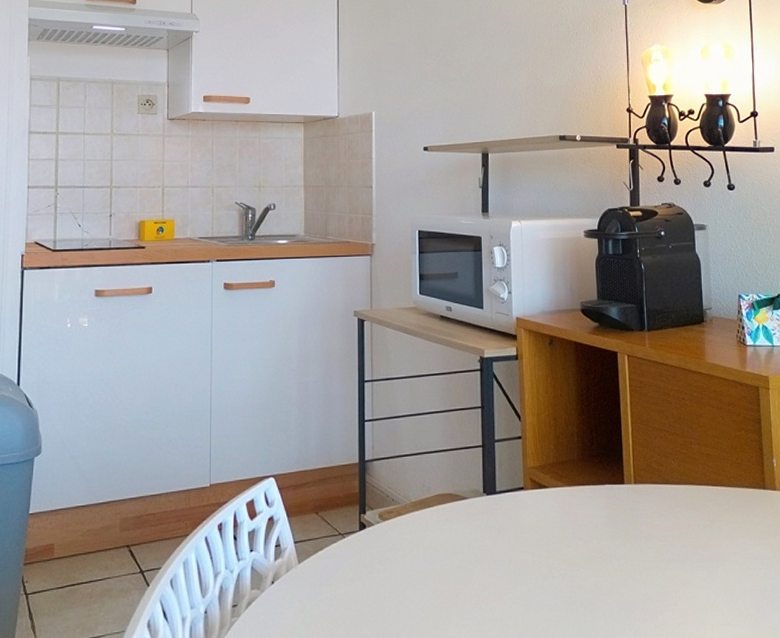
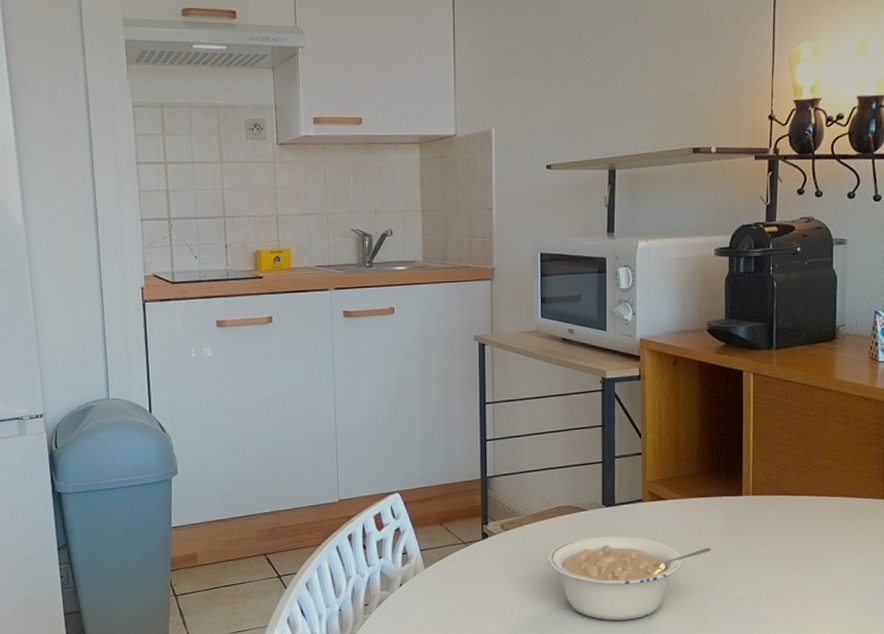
legume: none [428,527,596,625] -> present [548,535,711,620]

